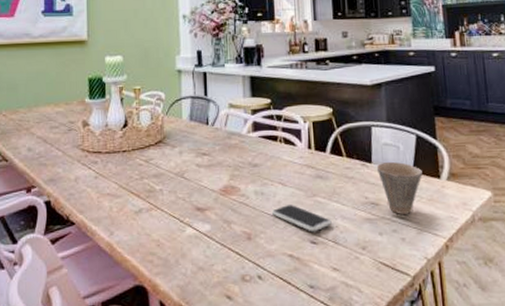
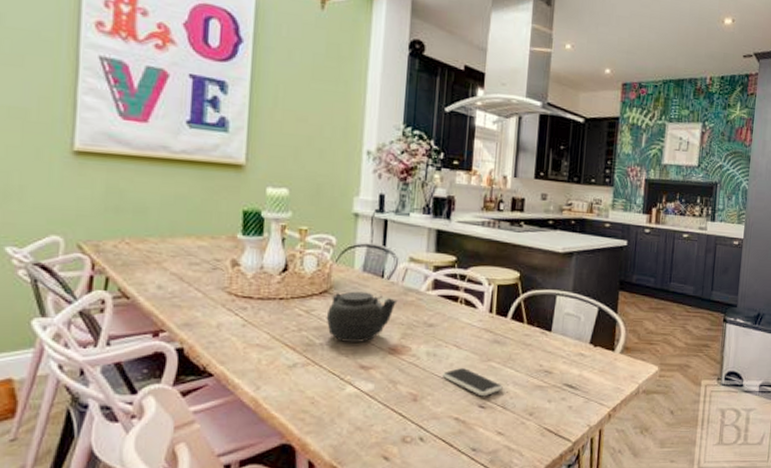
teapot: none [163,139,223,187] -> present [326,291,398,342]
cup: present [376,161,422,214] -> none [555,331,599,383]

